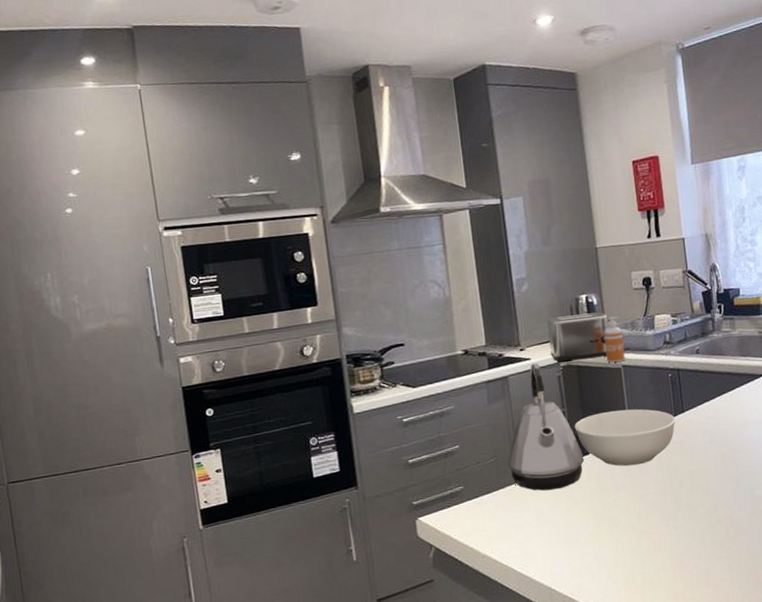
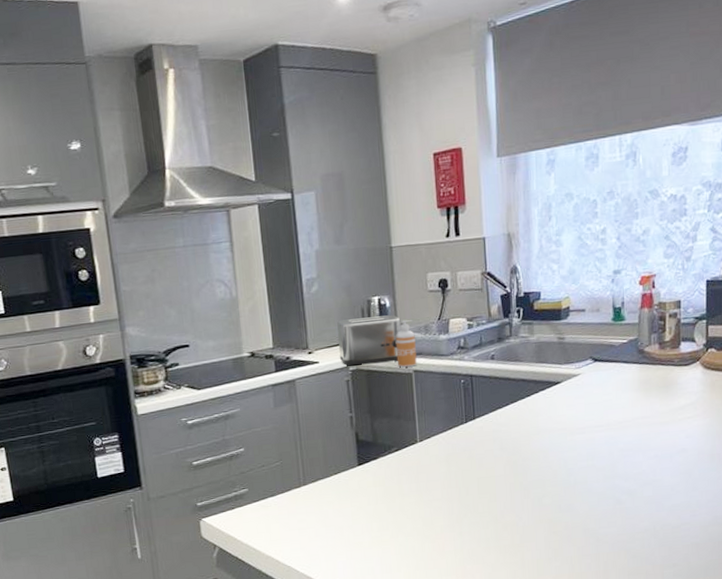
kettle: present [508,363,585,491] -> none [293,366,371,495]
bowl: present [574,409,675,467] -> none [361,415,466,472]

